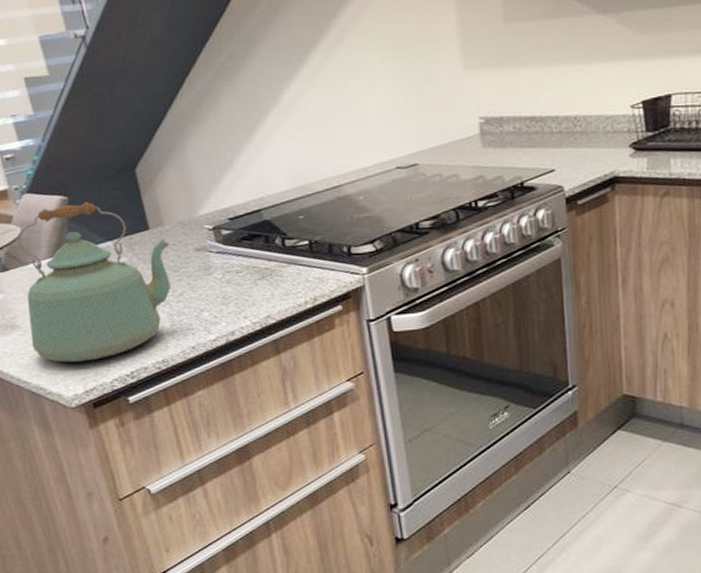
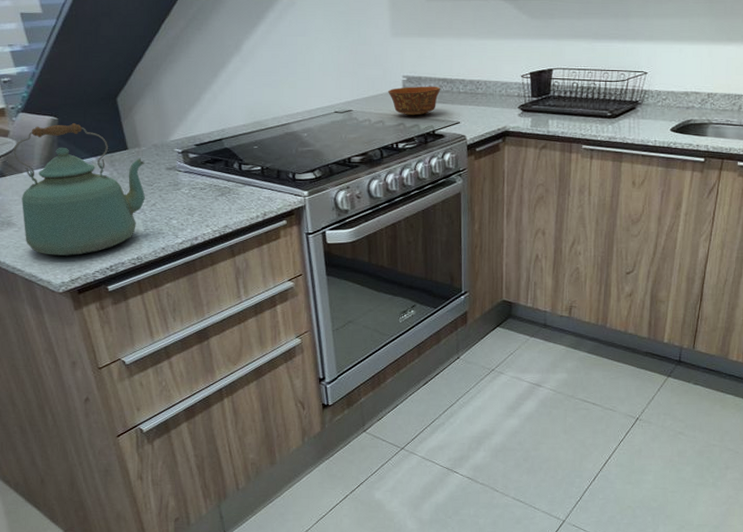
bowl: none [462,127,529,166] -> present [388,86,441,116]

